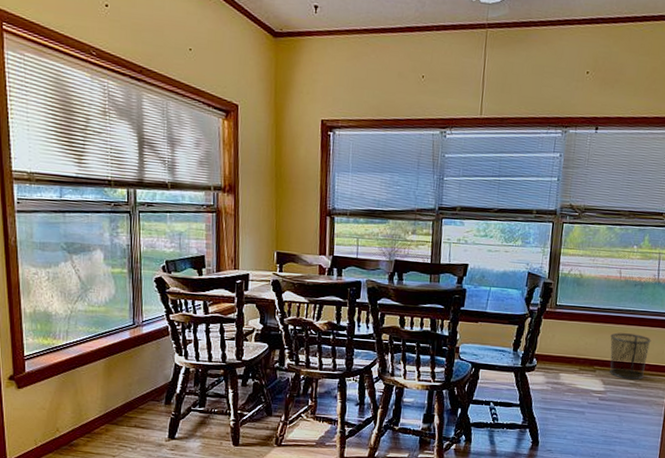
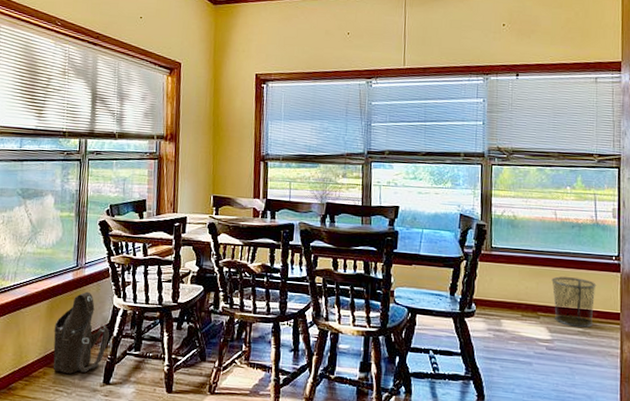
shoulder bag: none [113,350,172,430] -> present [53,291,110,374]

